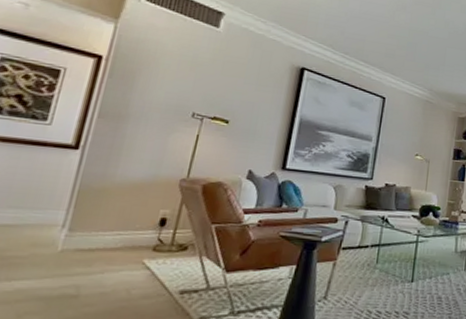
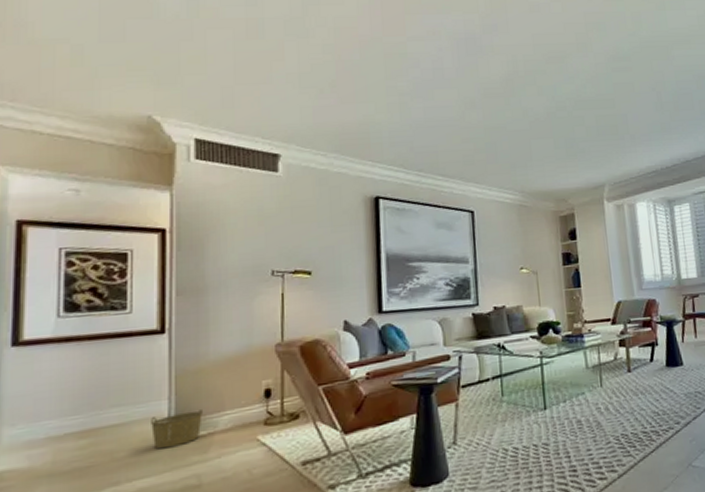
basket: none [40,224,97,256] -> present [151,410,202,450]

